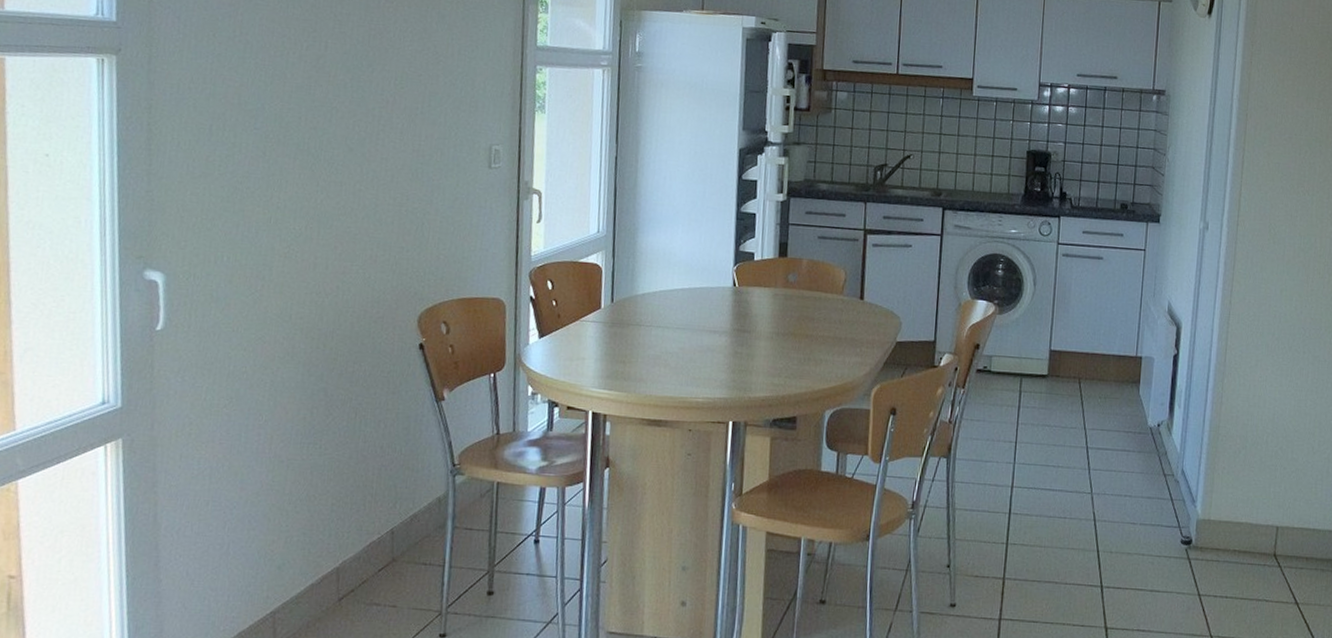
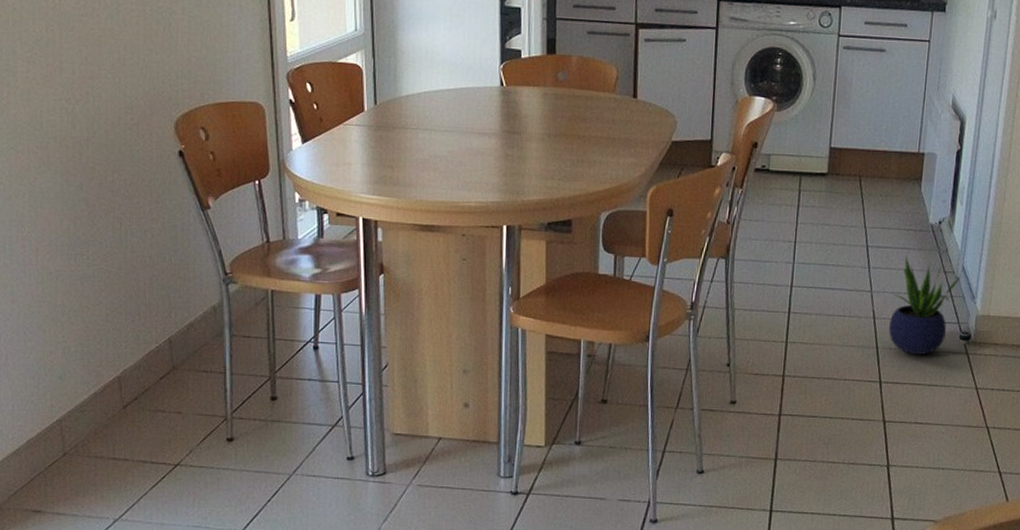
potted plant: none [1109,457,1181,559] -> present [888,255,962,355]

